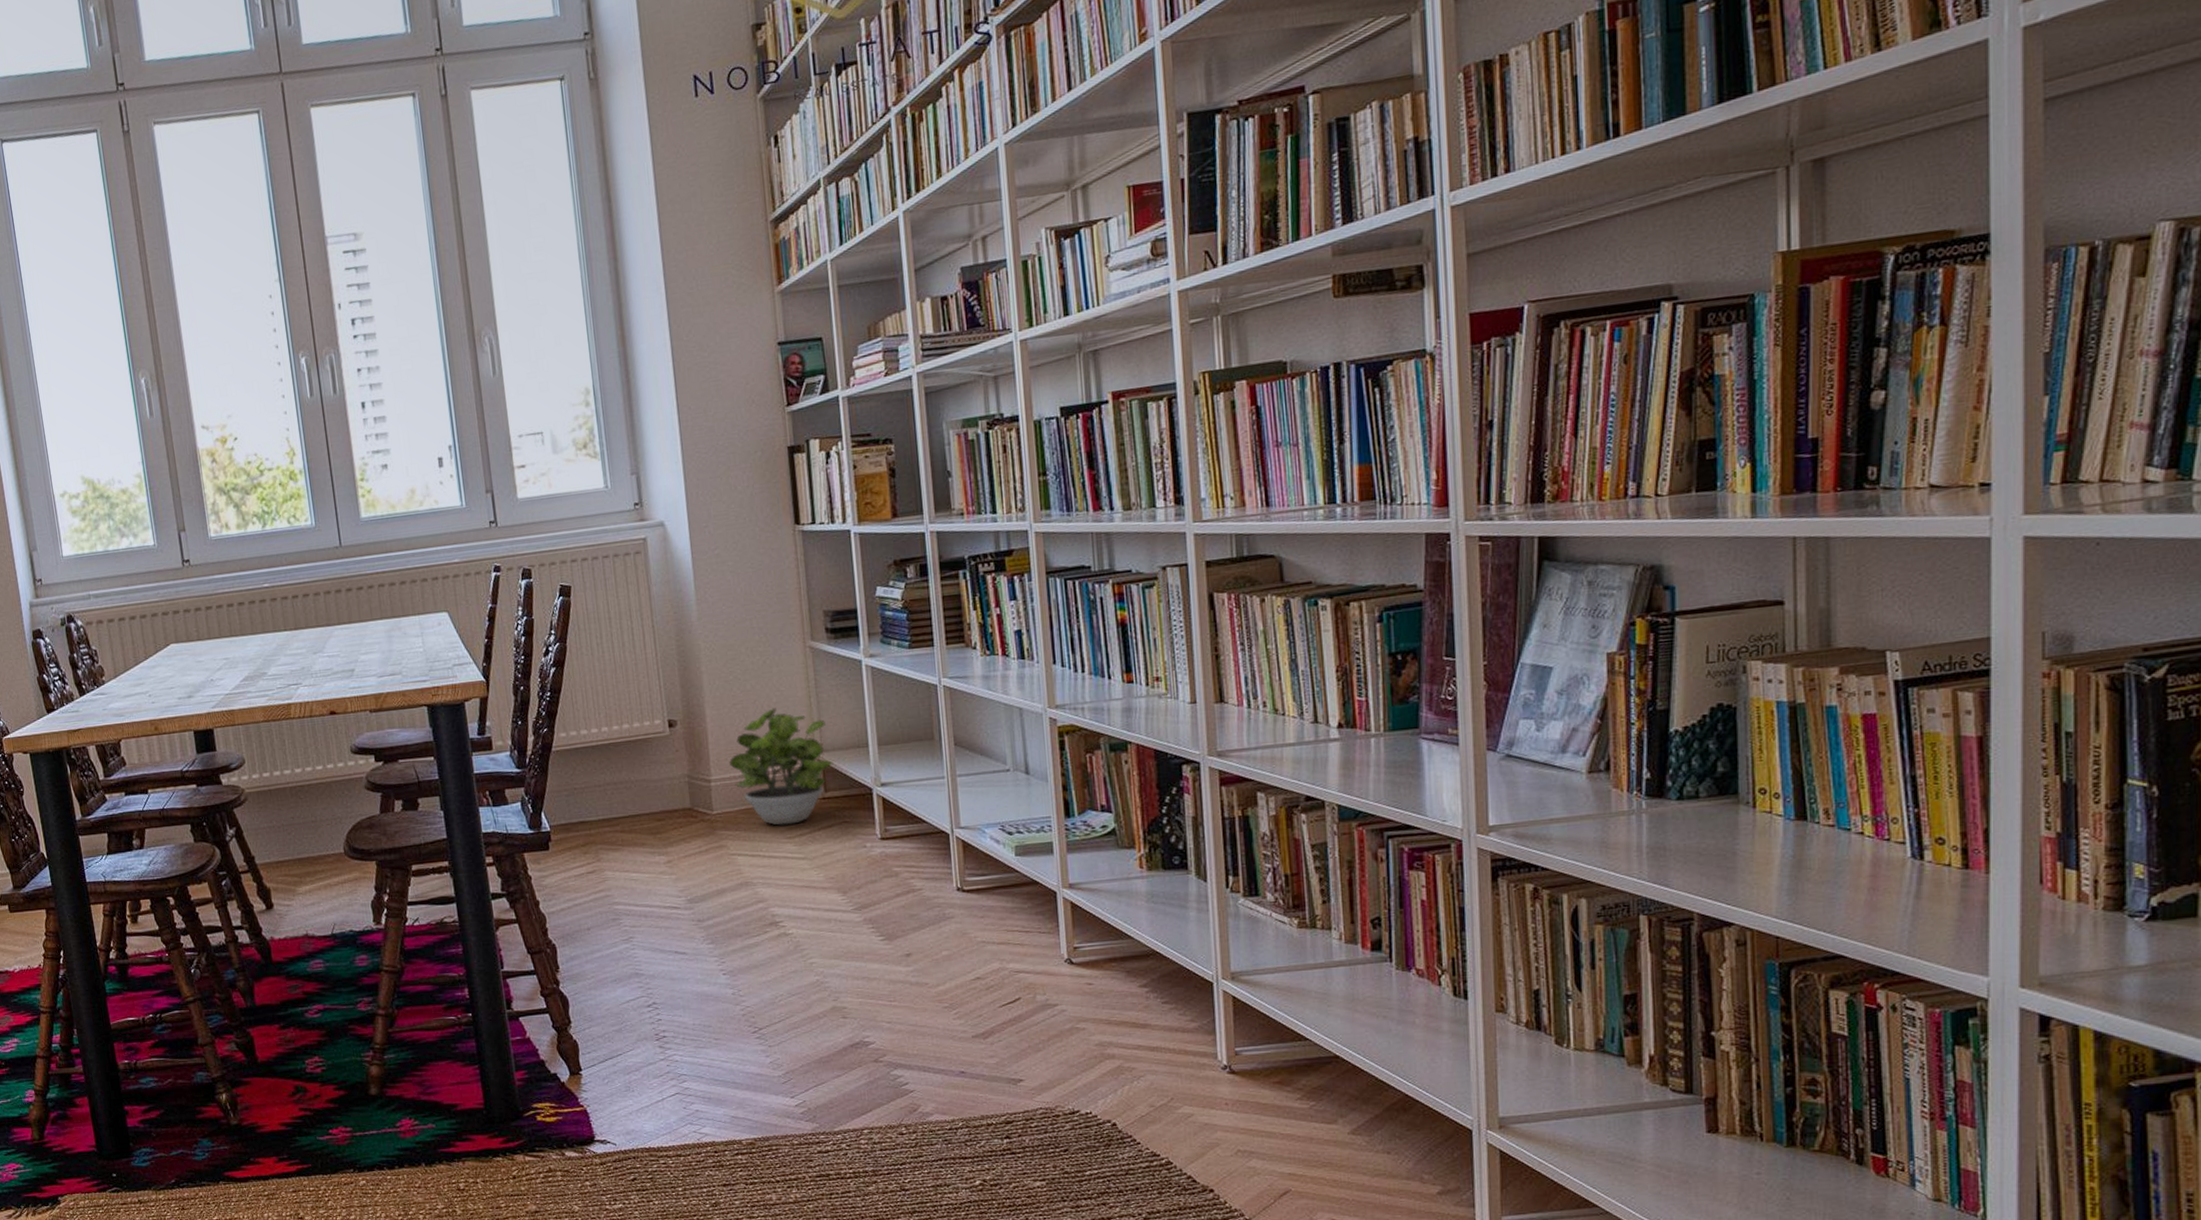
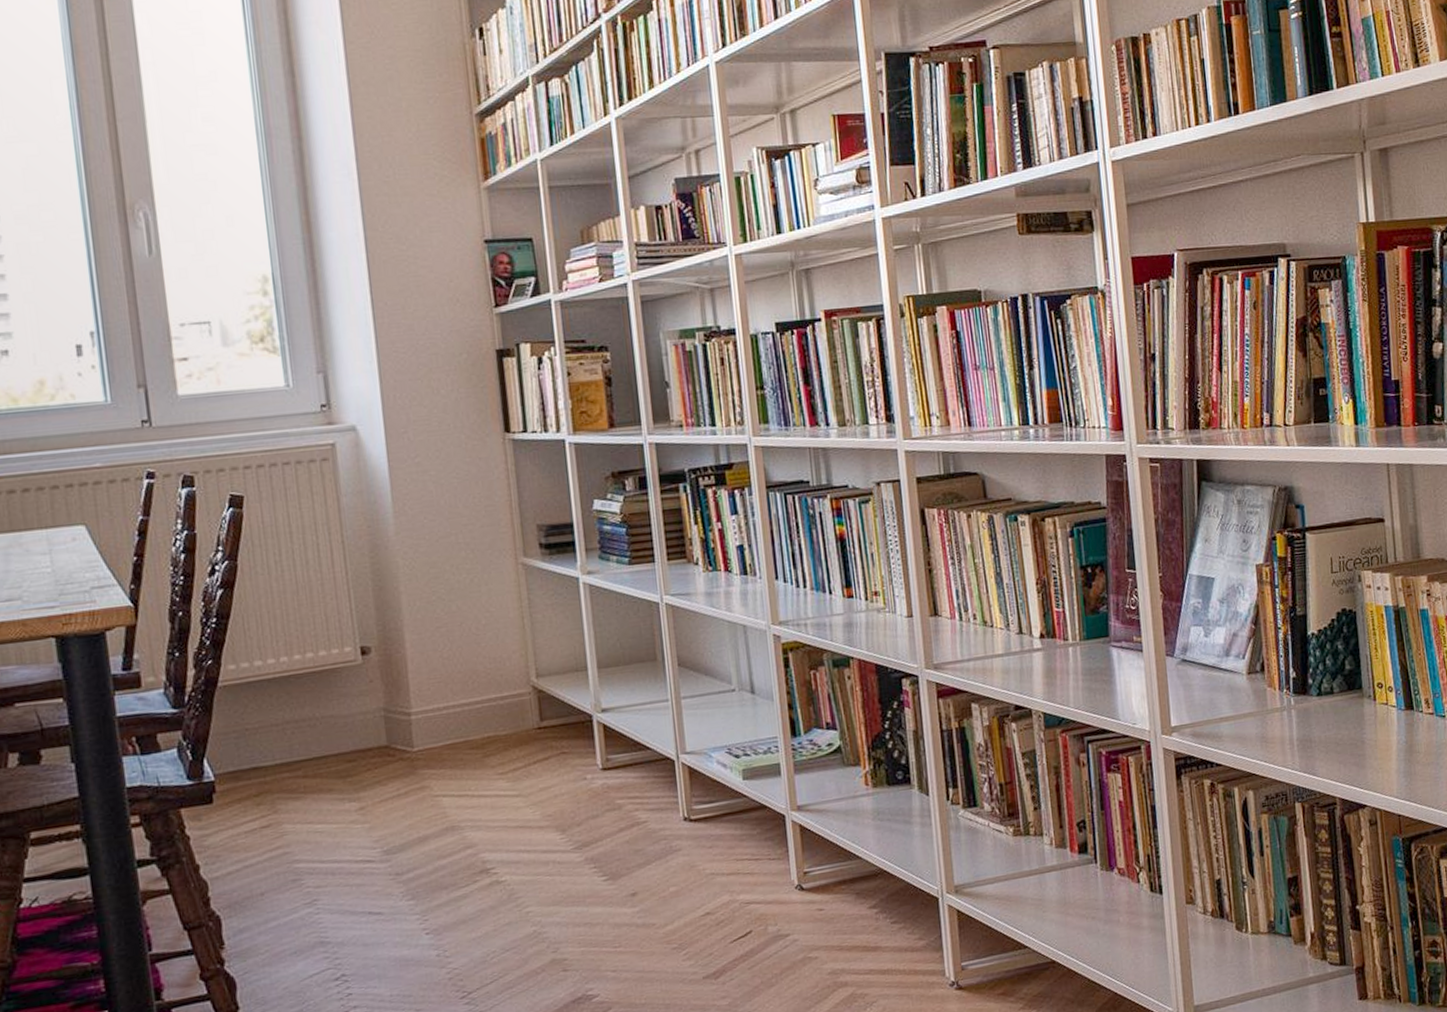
potted plant: present [729,708,833,826] -> none [432,630,550,761]

